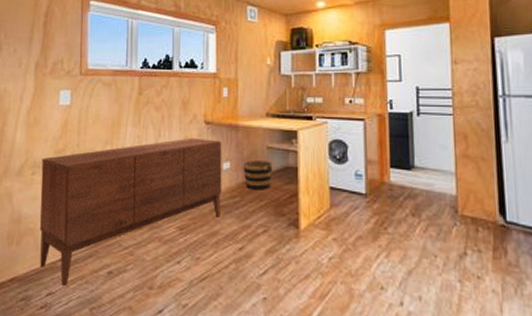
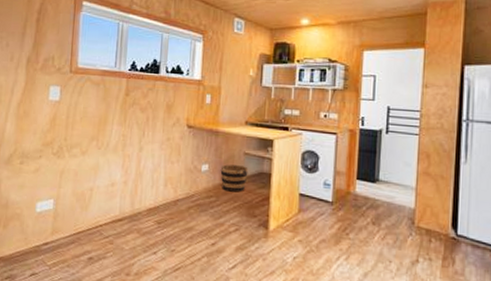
sideboard: present [40,137,222,287] -> none [25,139,202,269]

